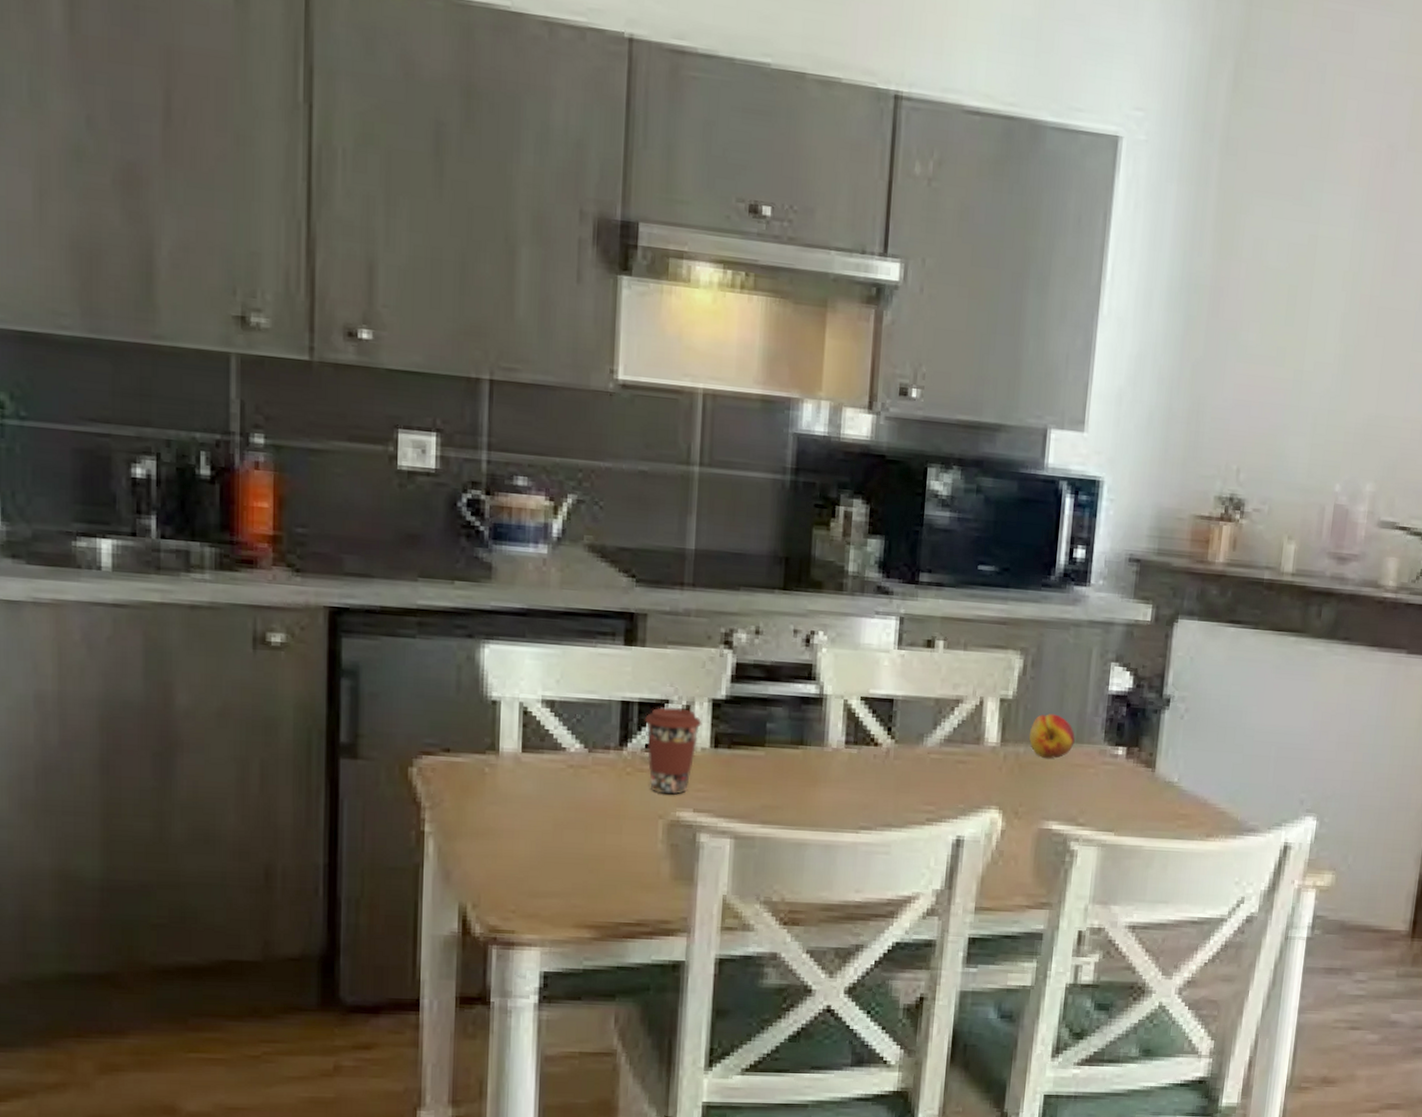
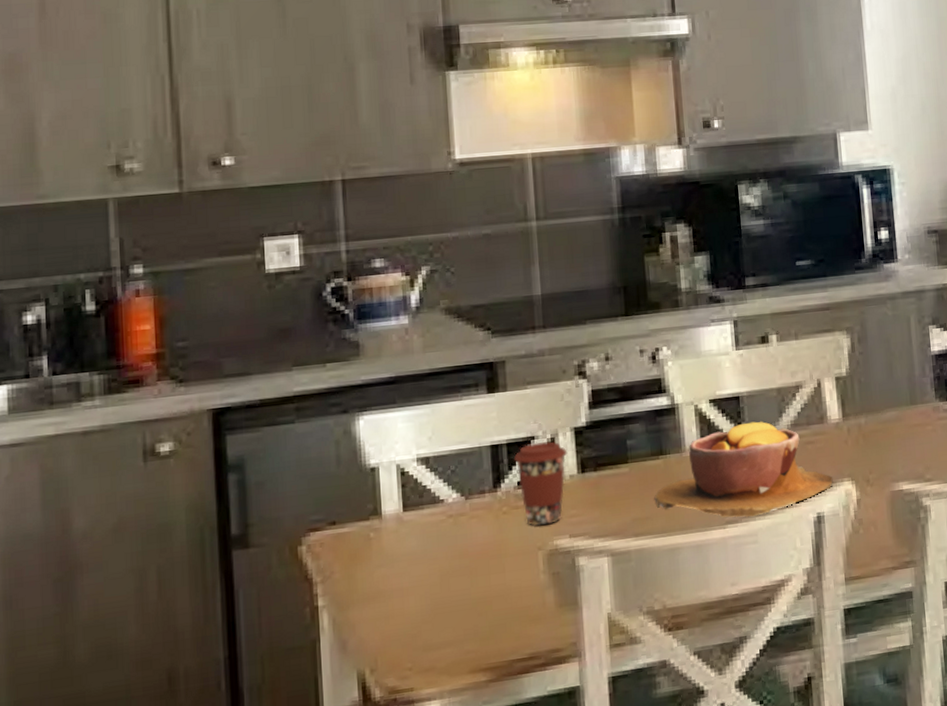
bowl: none [787,728,980,827] -> present [654,421,833,517]
fruit: present [1028,714,1075,759] -> none [866,382,909,425]

